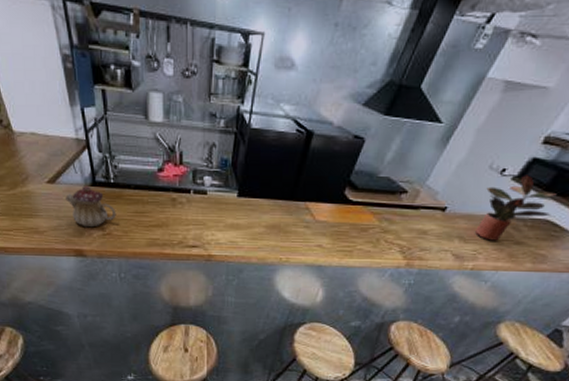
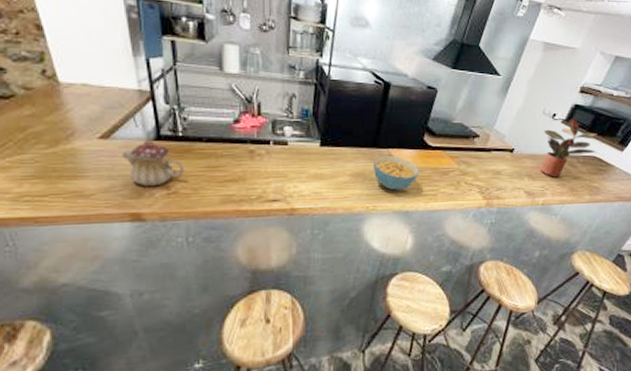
cereal bowl: none [288,209,336,244] -> present [372,156,419,191]

